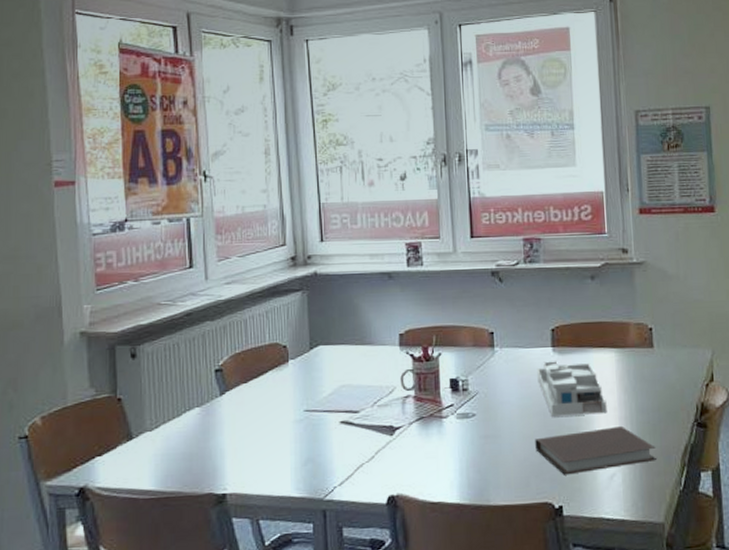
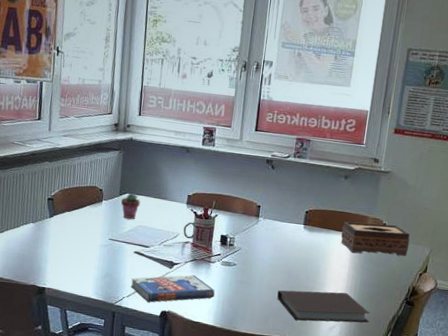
potted succulent: none [312,344,339,378] -> present [120,193,141,219]
book: none [341,438,454,487] -> present [131,274,215,303]
desk organizer: present [537,361,607,417] -> none [288,234,339,282]
tissue box: none [600,327,686,372] -> present [341,221,410,256]

